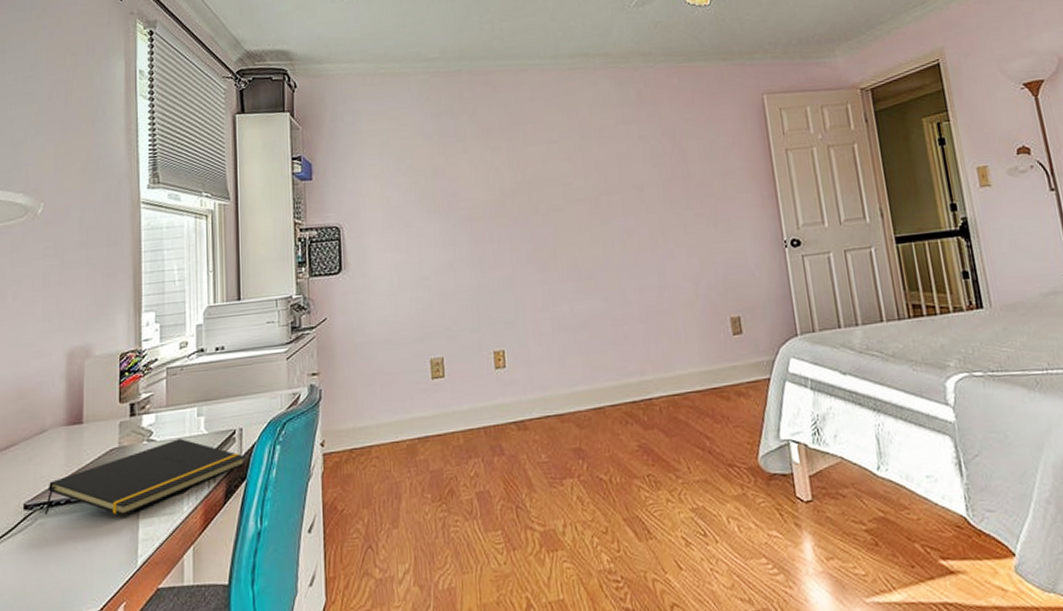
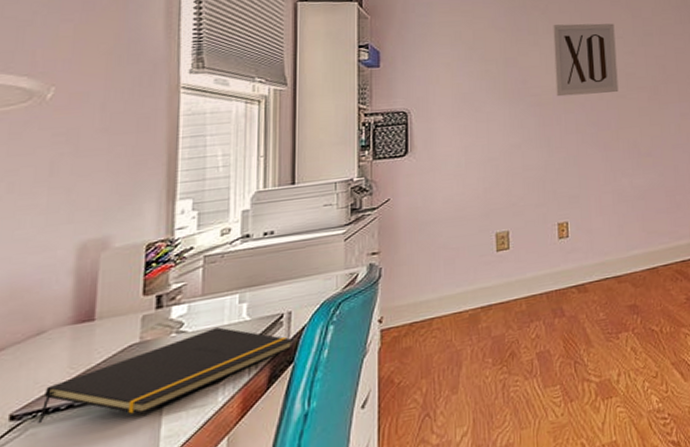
wall art: none [482,126,555,211] -> present [553,23,619,97]

